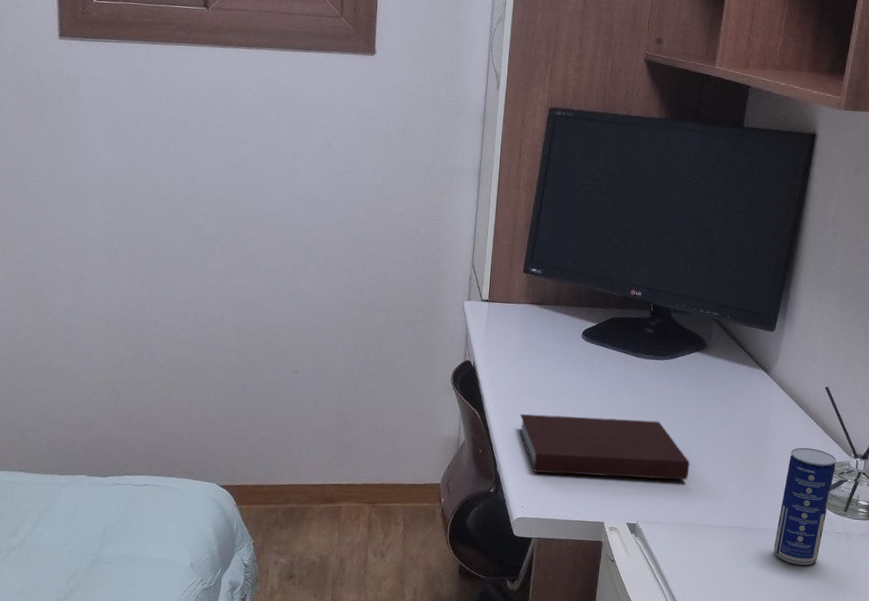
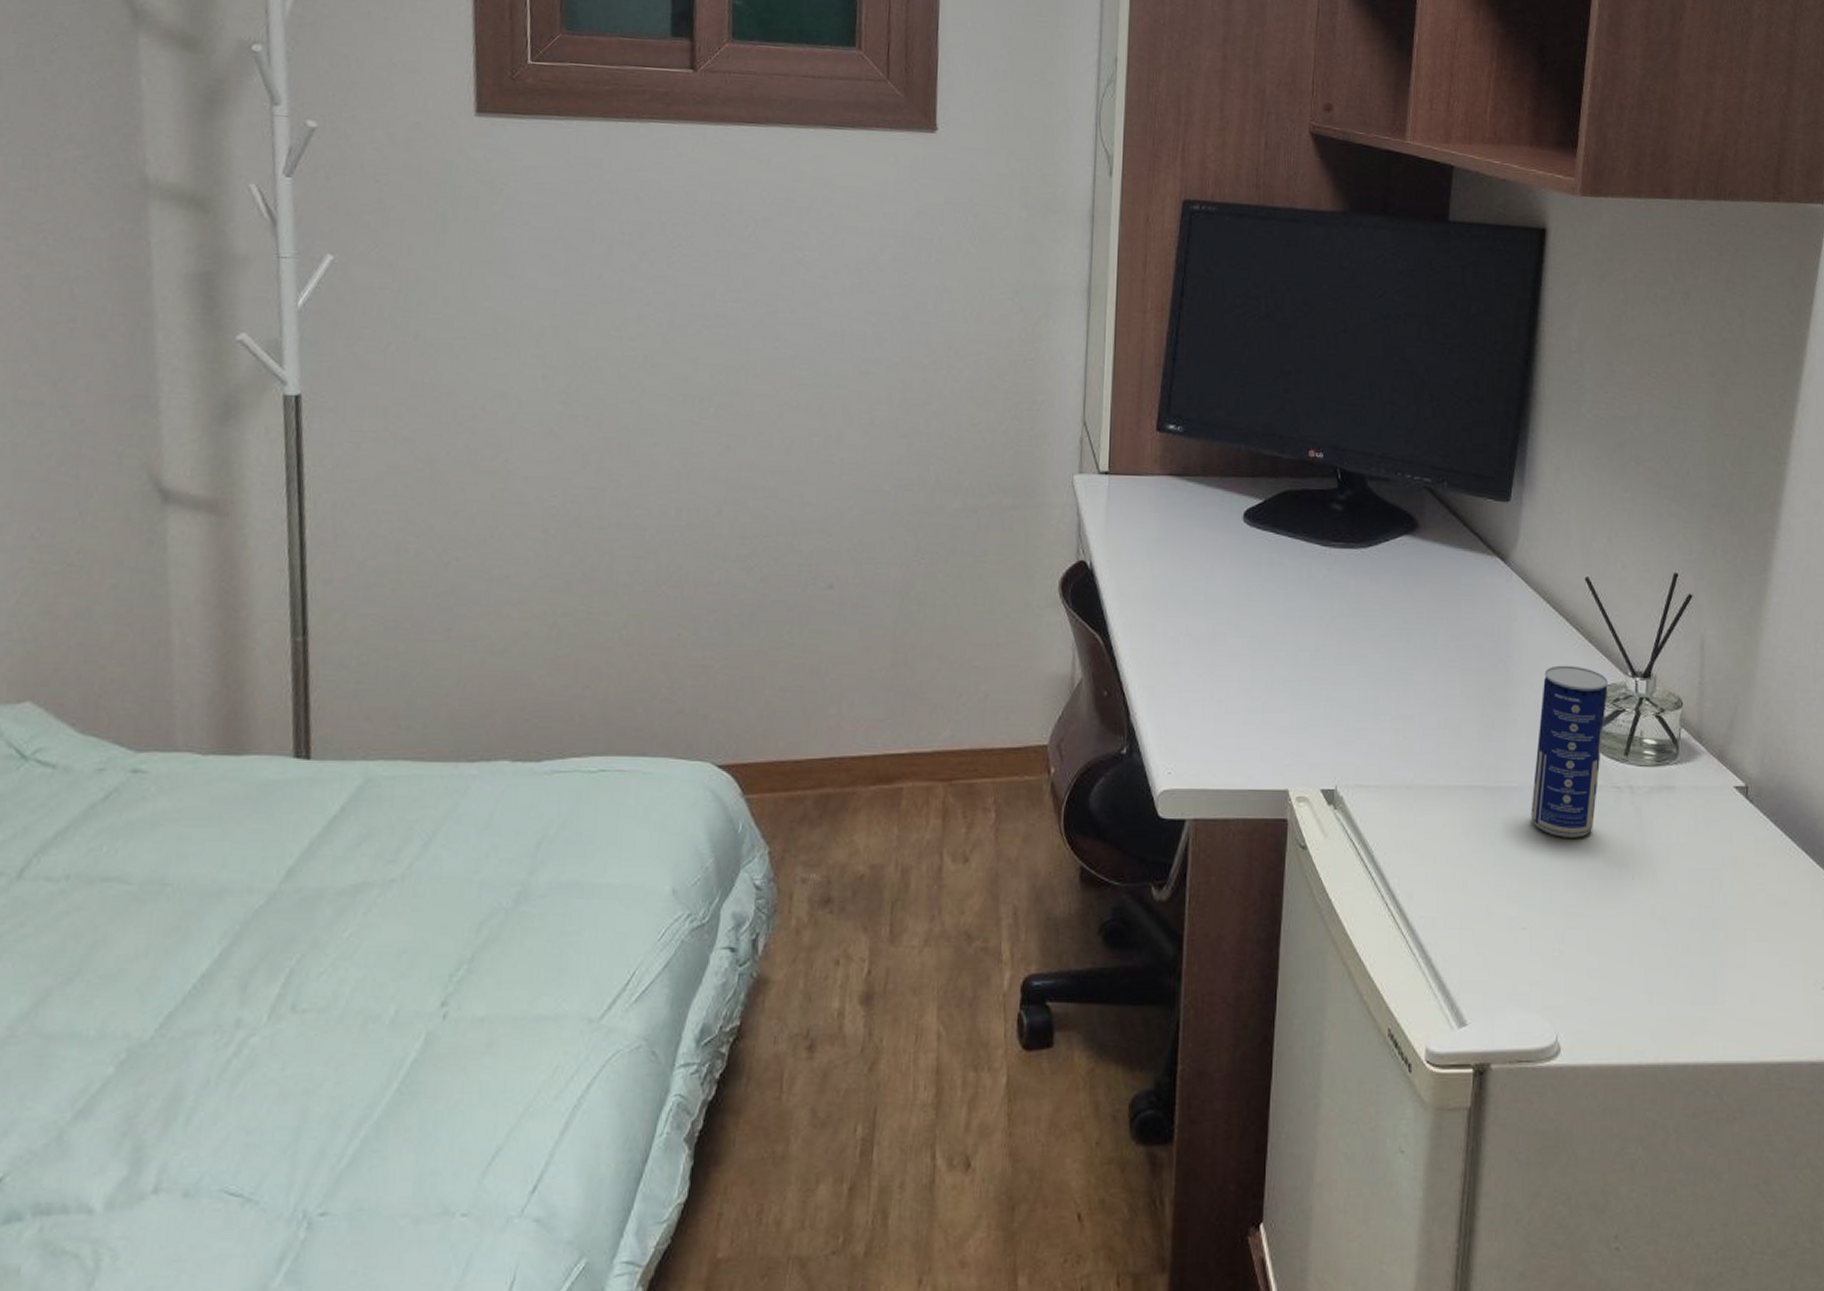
notebook: present [519,414,690,481] -> none [1159,635,1406,723]

